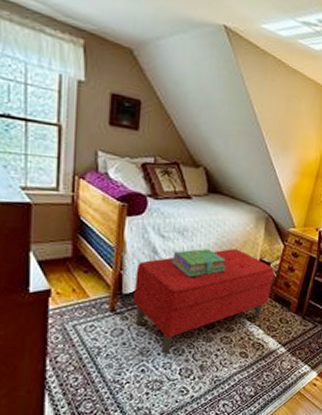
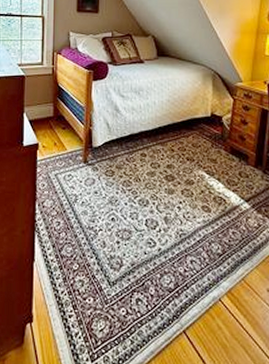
bench: present [133,249,275,354] -> none [101,105,228,204]
stack of books: present [171,249,227,278] -> none [131,106,180,132]

